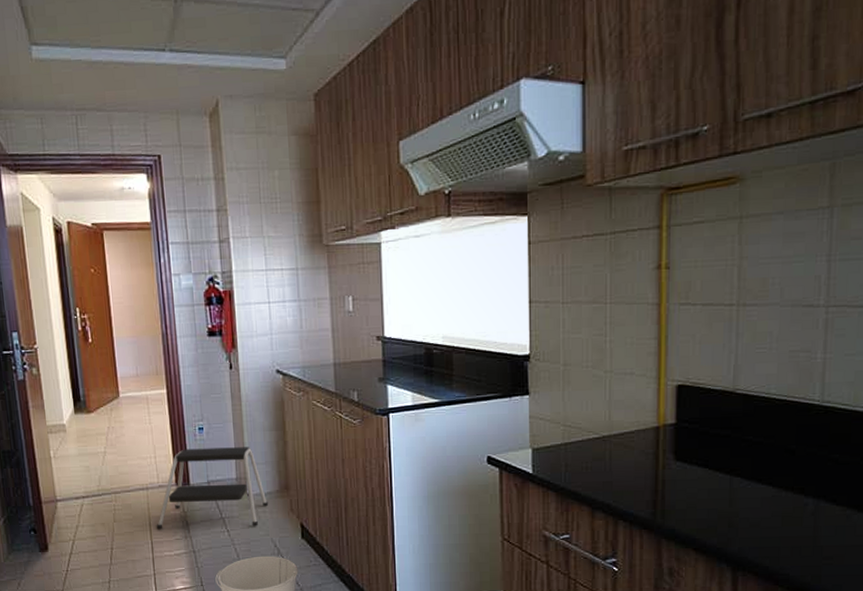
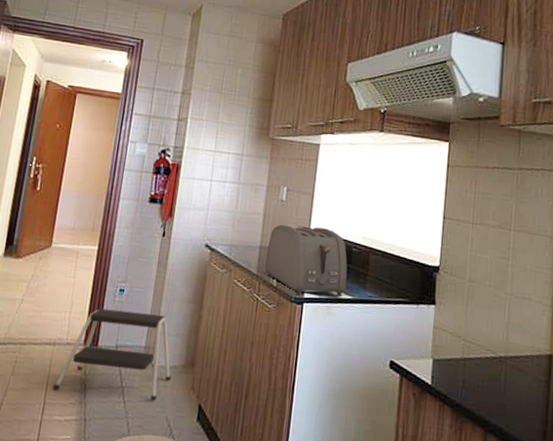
toaster: none [342,333,432,408] -> present [265,224,348,298]

